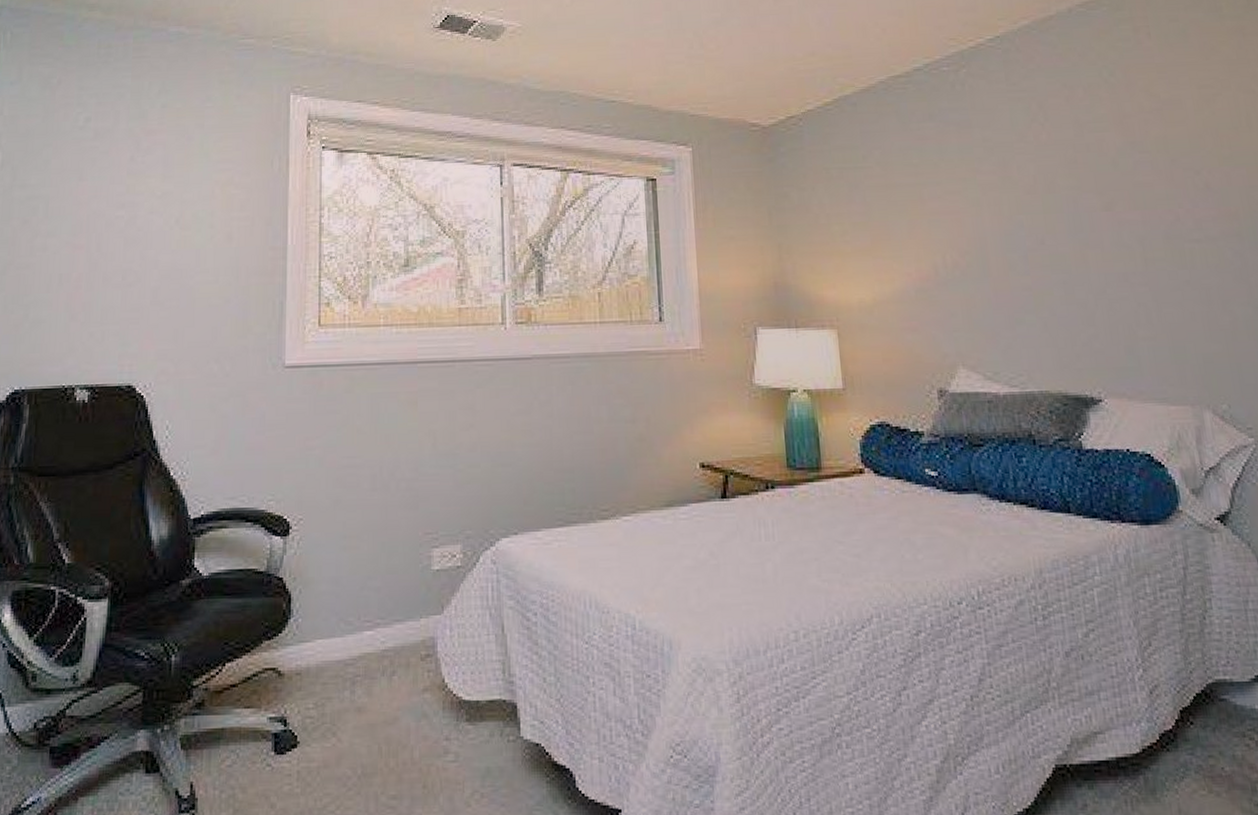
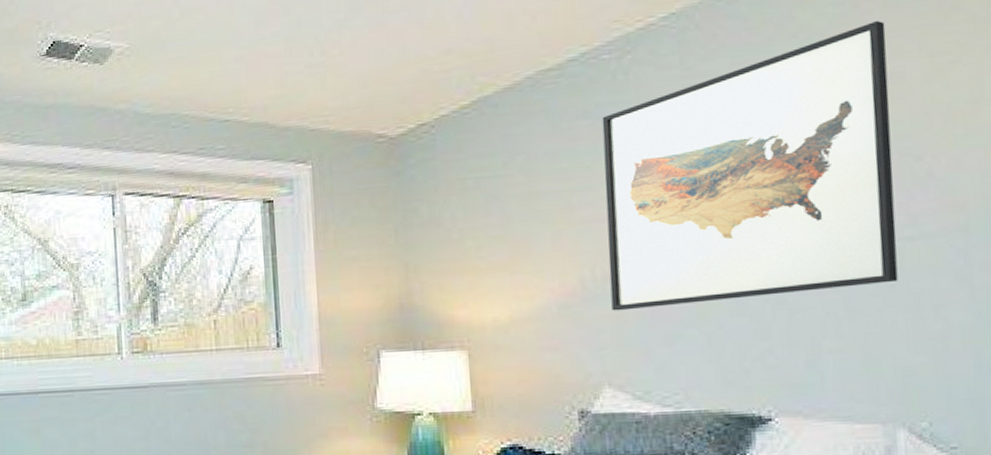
wall art: none [944,56,1192,296] -> present [602,20,898,311]

